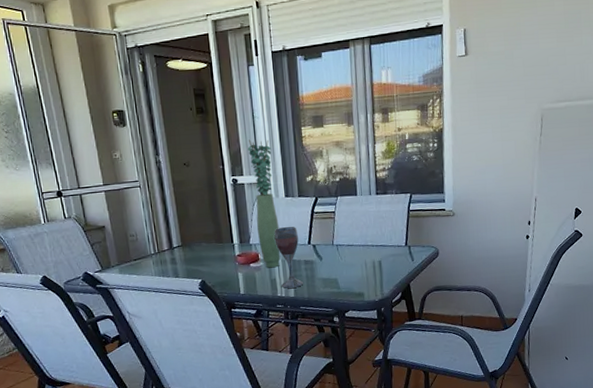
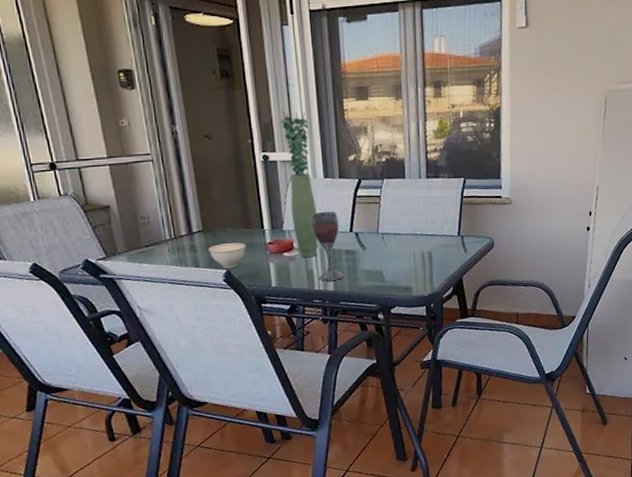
bowl: none [186,255,219,279] -> present [208,243,247,270]

